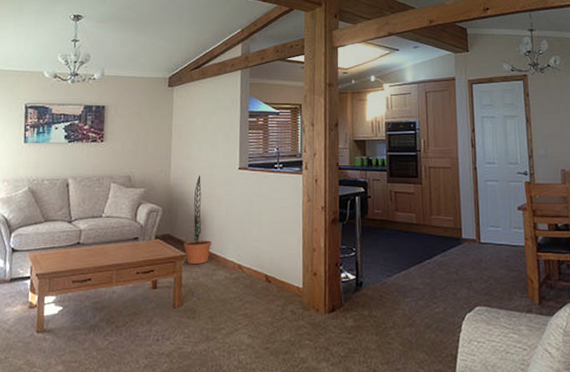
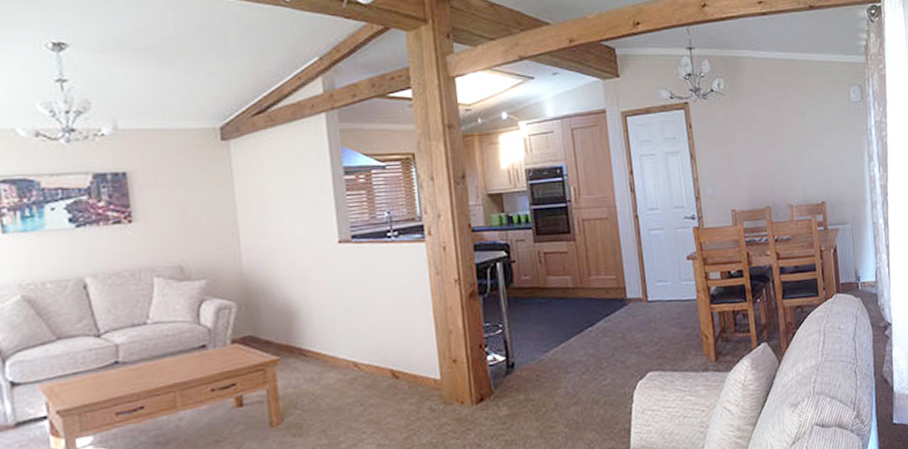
decorative plant: present [184,175,211,264] -> none [274,254,313,369]

